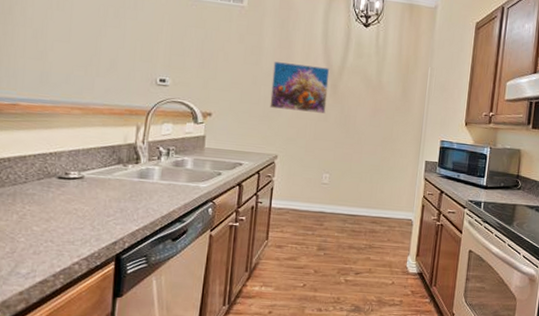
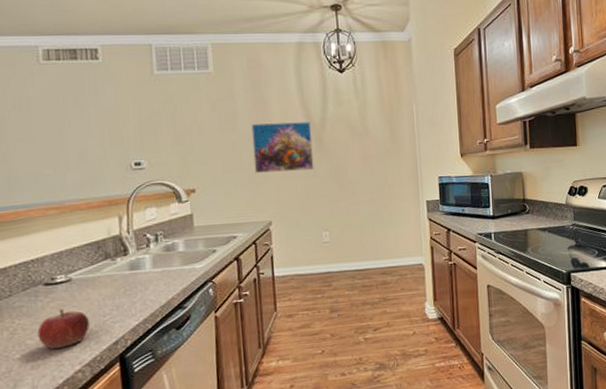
fruit: none [44,203,93,240] -> present [37,309,90,350]

